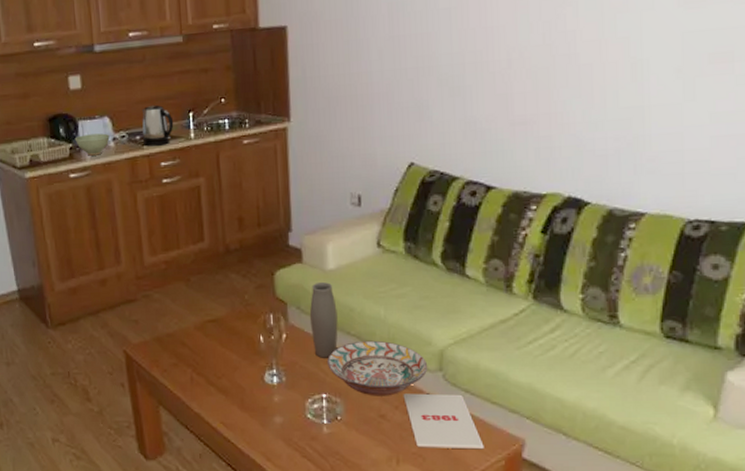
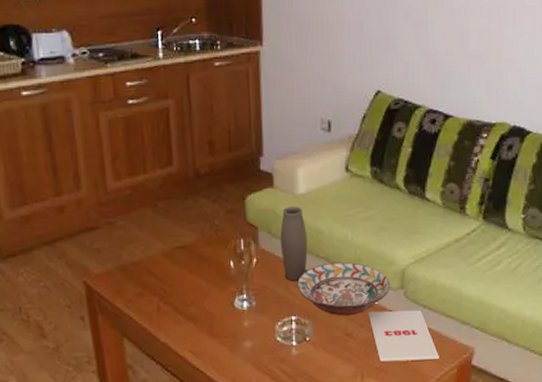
bowl: present [74,133,110,156] -> none [27,48,69,72]
kettle: present [141,104,174,147] -> none [105,20,141,65]

